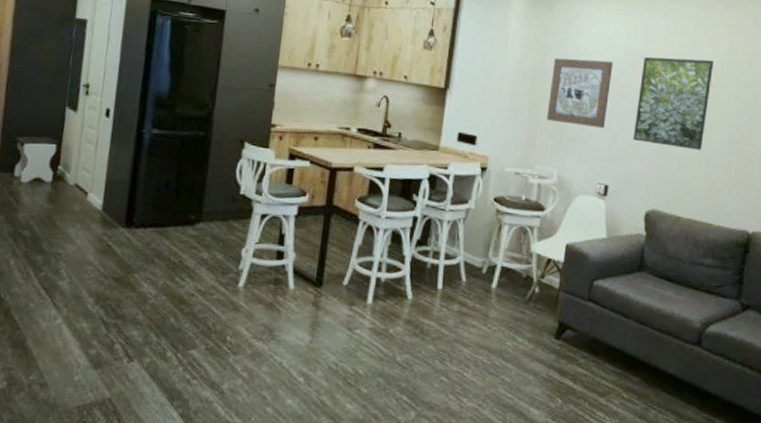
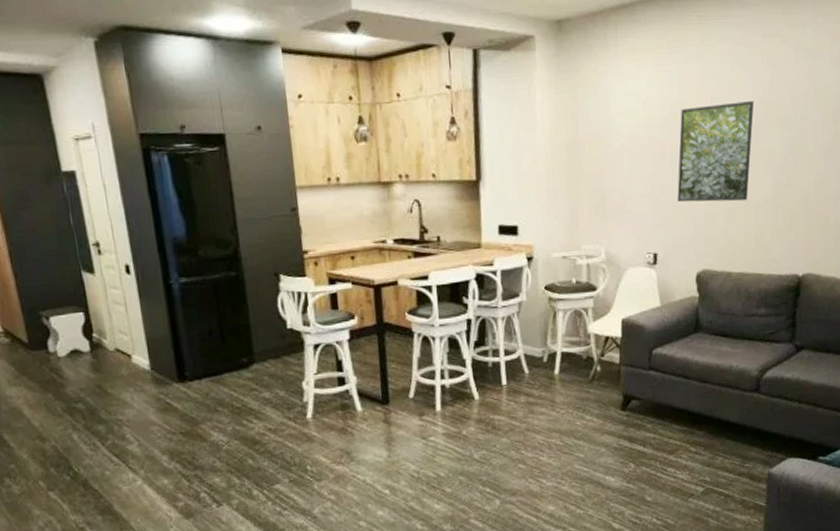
wall art: present [546,57,613,129] -> none [586,120,650,197]

